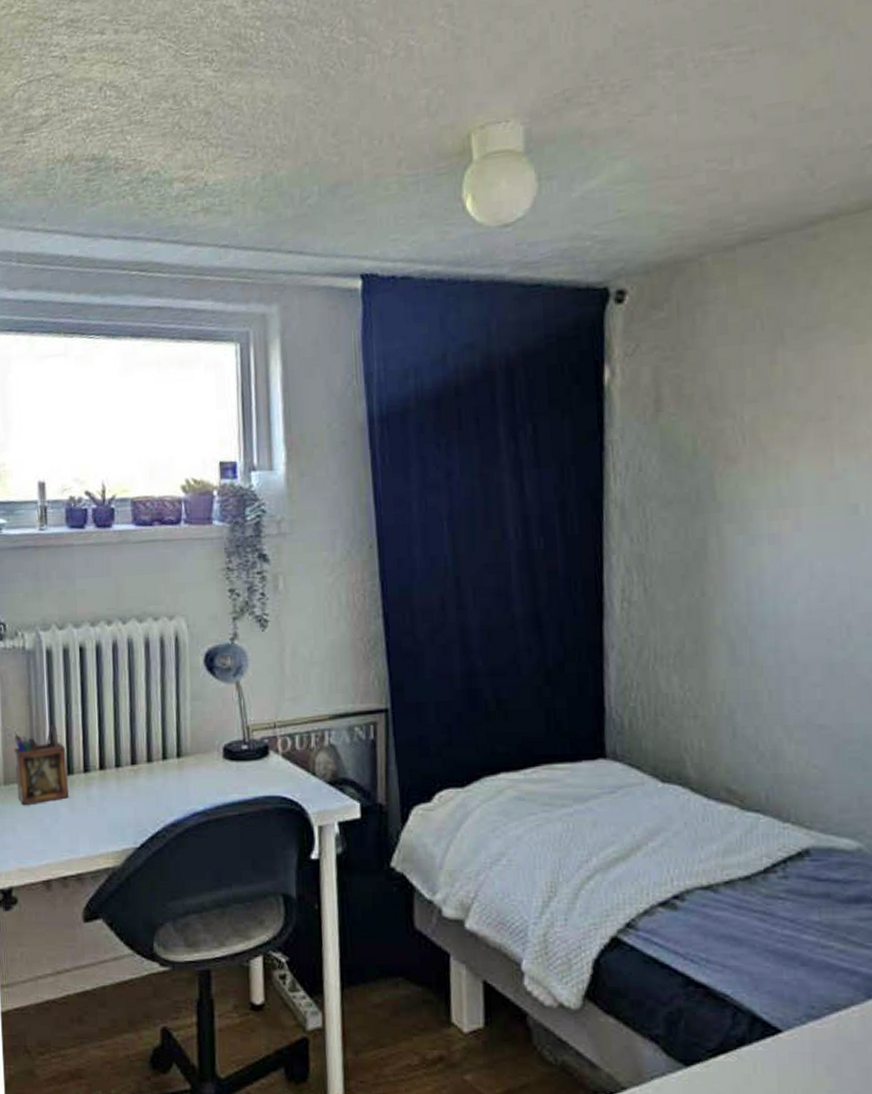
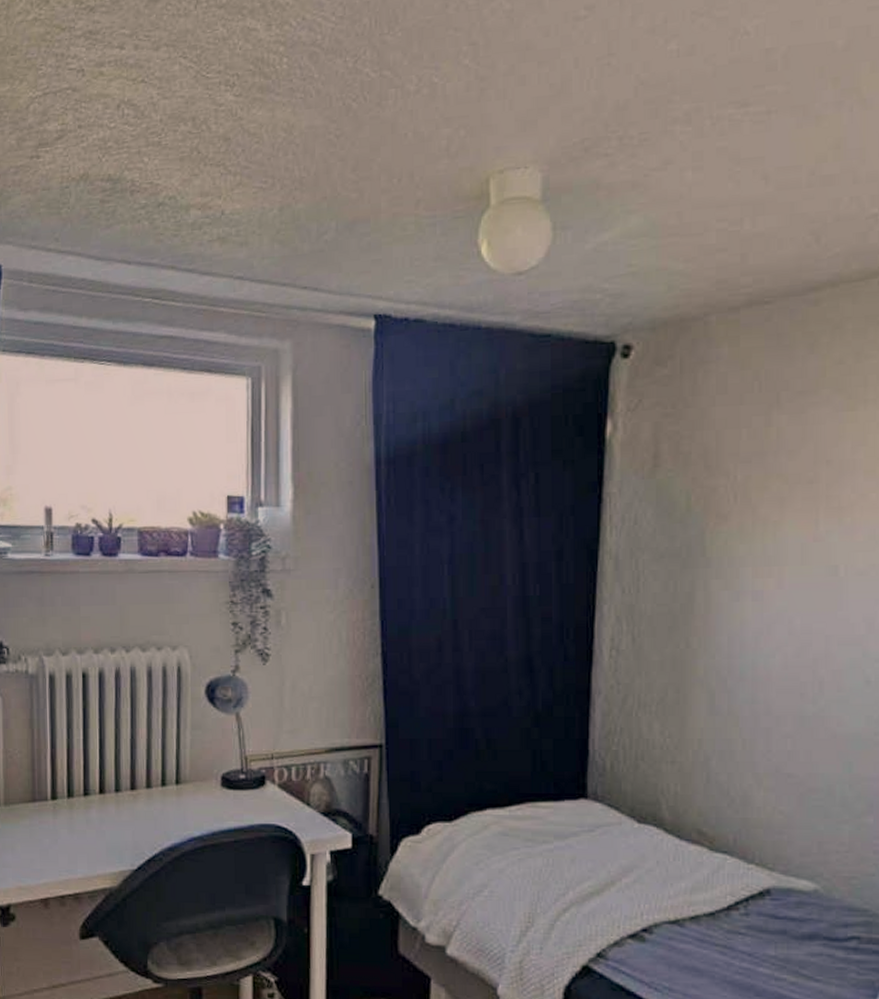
desk organizer: present [14,725,69,805] -> none [15,749,69,825]

